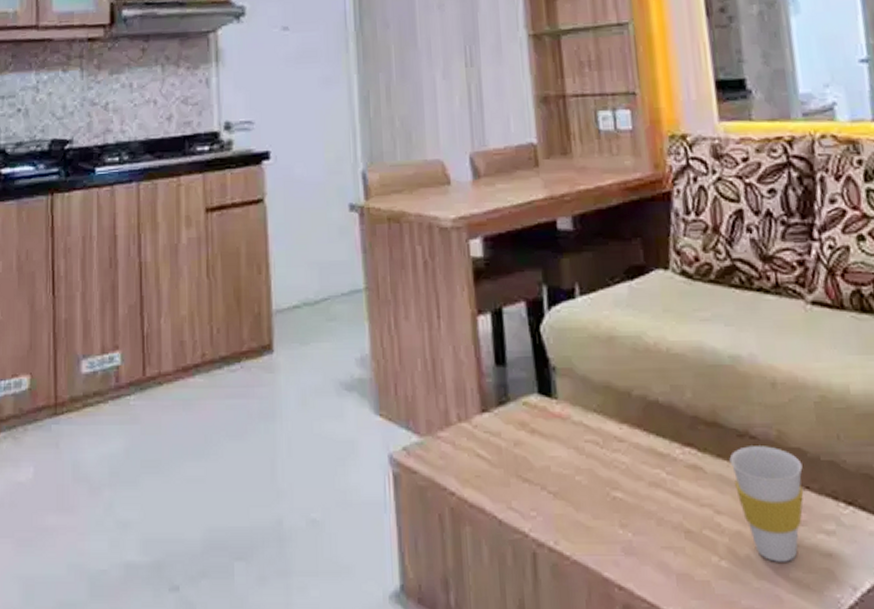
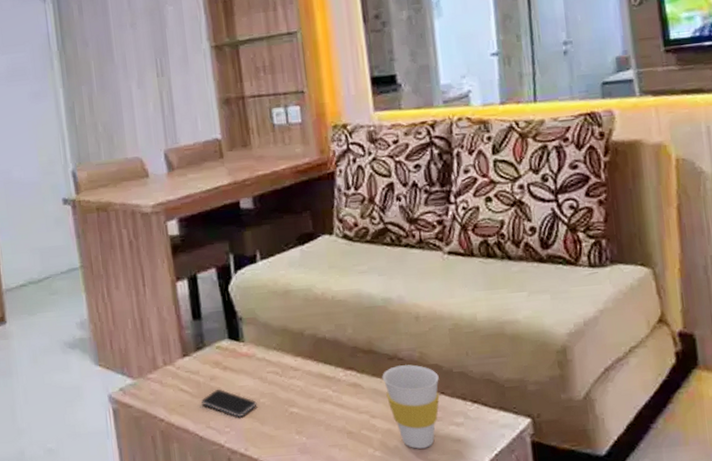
smartphone: none [502,459,571,497] -> present [201,389,257,417]

